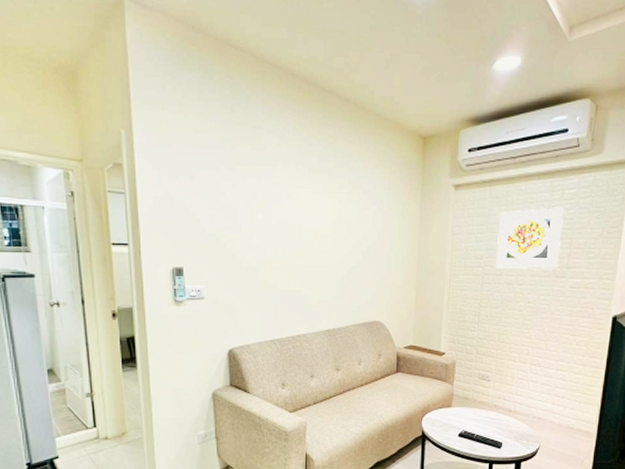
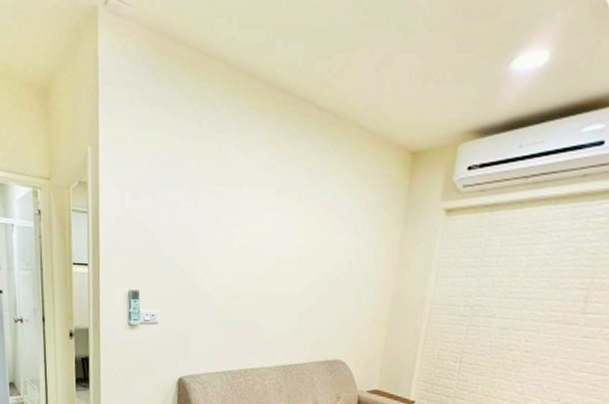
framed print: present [495,207,565,269] -> none [487,238,587,313]

